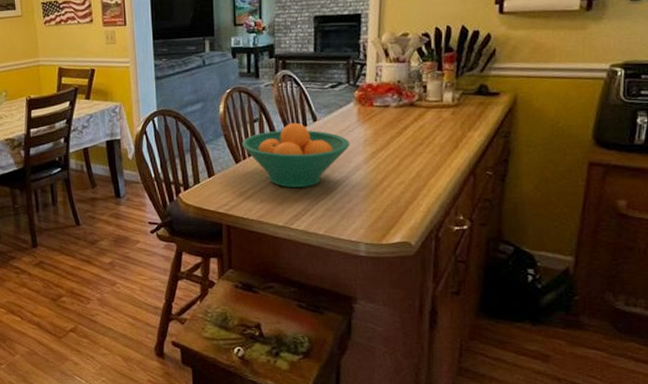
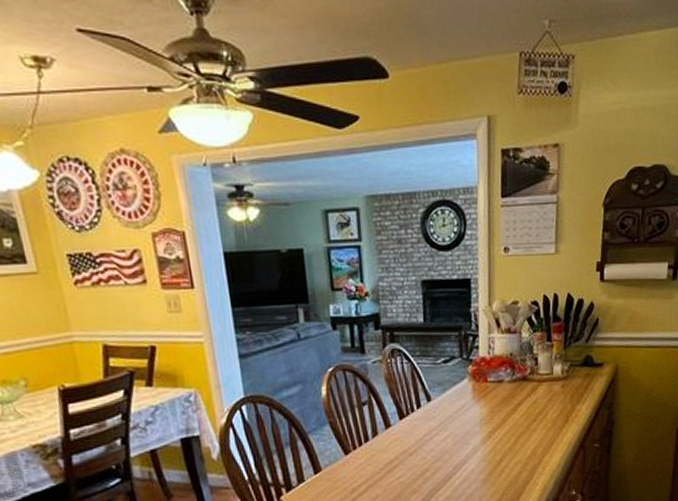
fruit bowl: present [241,122,350,188] -> none [350,403,466,478]

